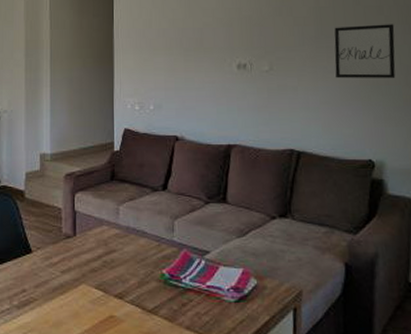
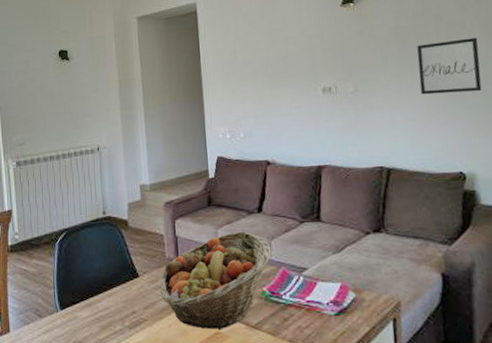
fruit basket: none [54,209,174,314] -> present [160,231,272,331]

